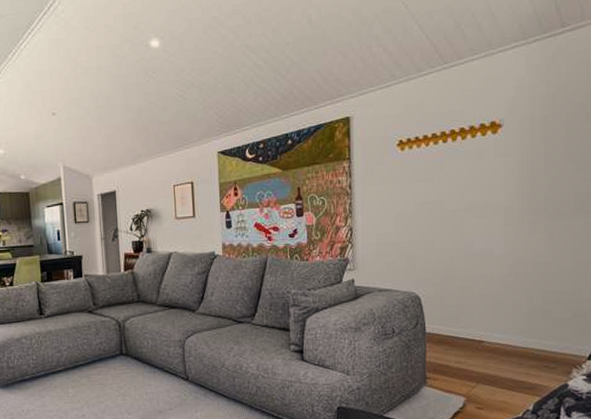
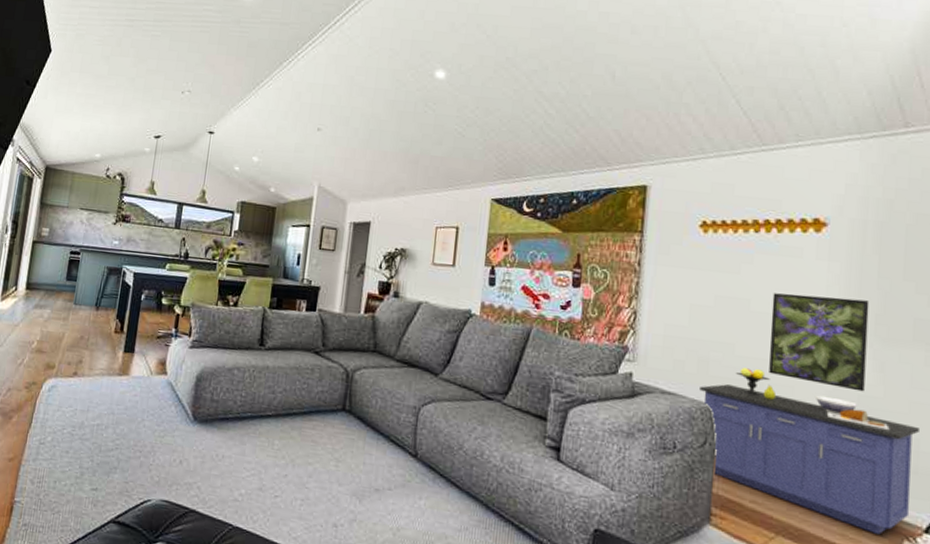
storage cabinet: none [409,258,583,368] -> present [700,368,921,534]
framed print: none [461,185,539,261] -> present [769,293,870,392]

